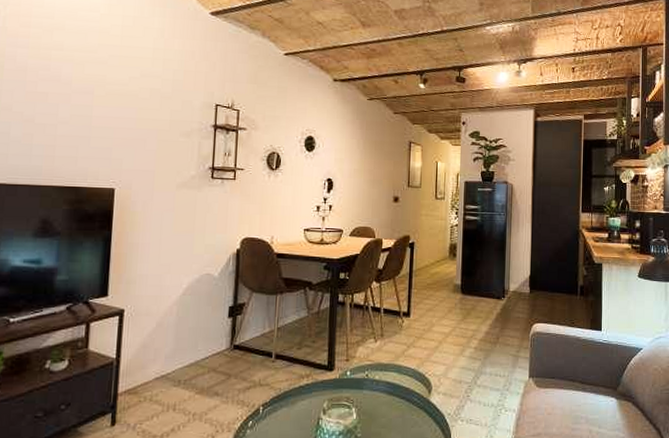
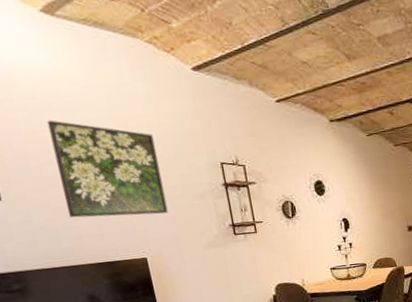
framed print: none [48,39,156,147] -> present [47,120,168,218]

